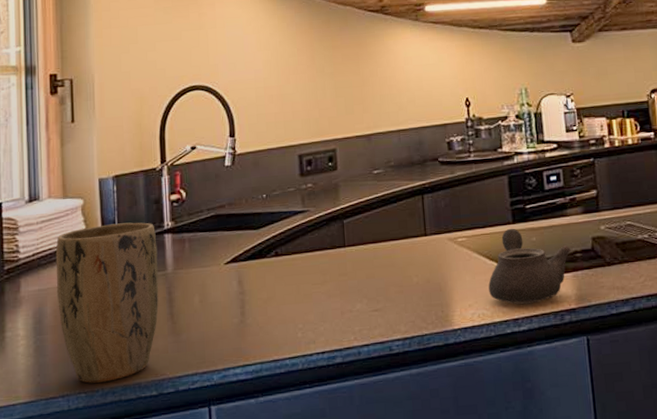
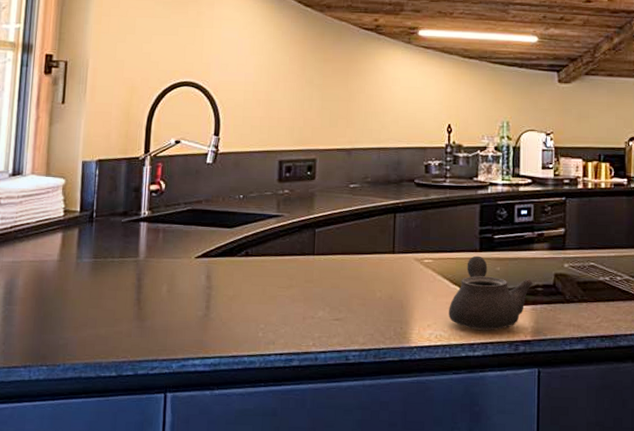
plant pot: present [55,222,159,383] -> none [29,206,132,358]

